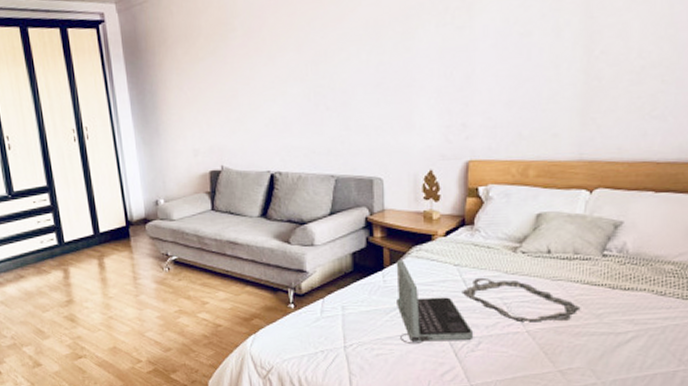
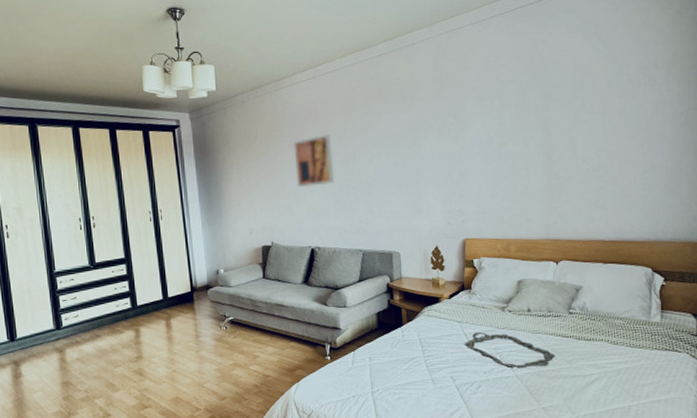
wall art: none [246,27,300,97] -> present [292,135,335,188]
laptop: present [396,259,474,345] -> none [412,318,475,389]

